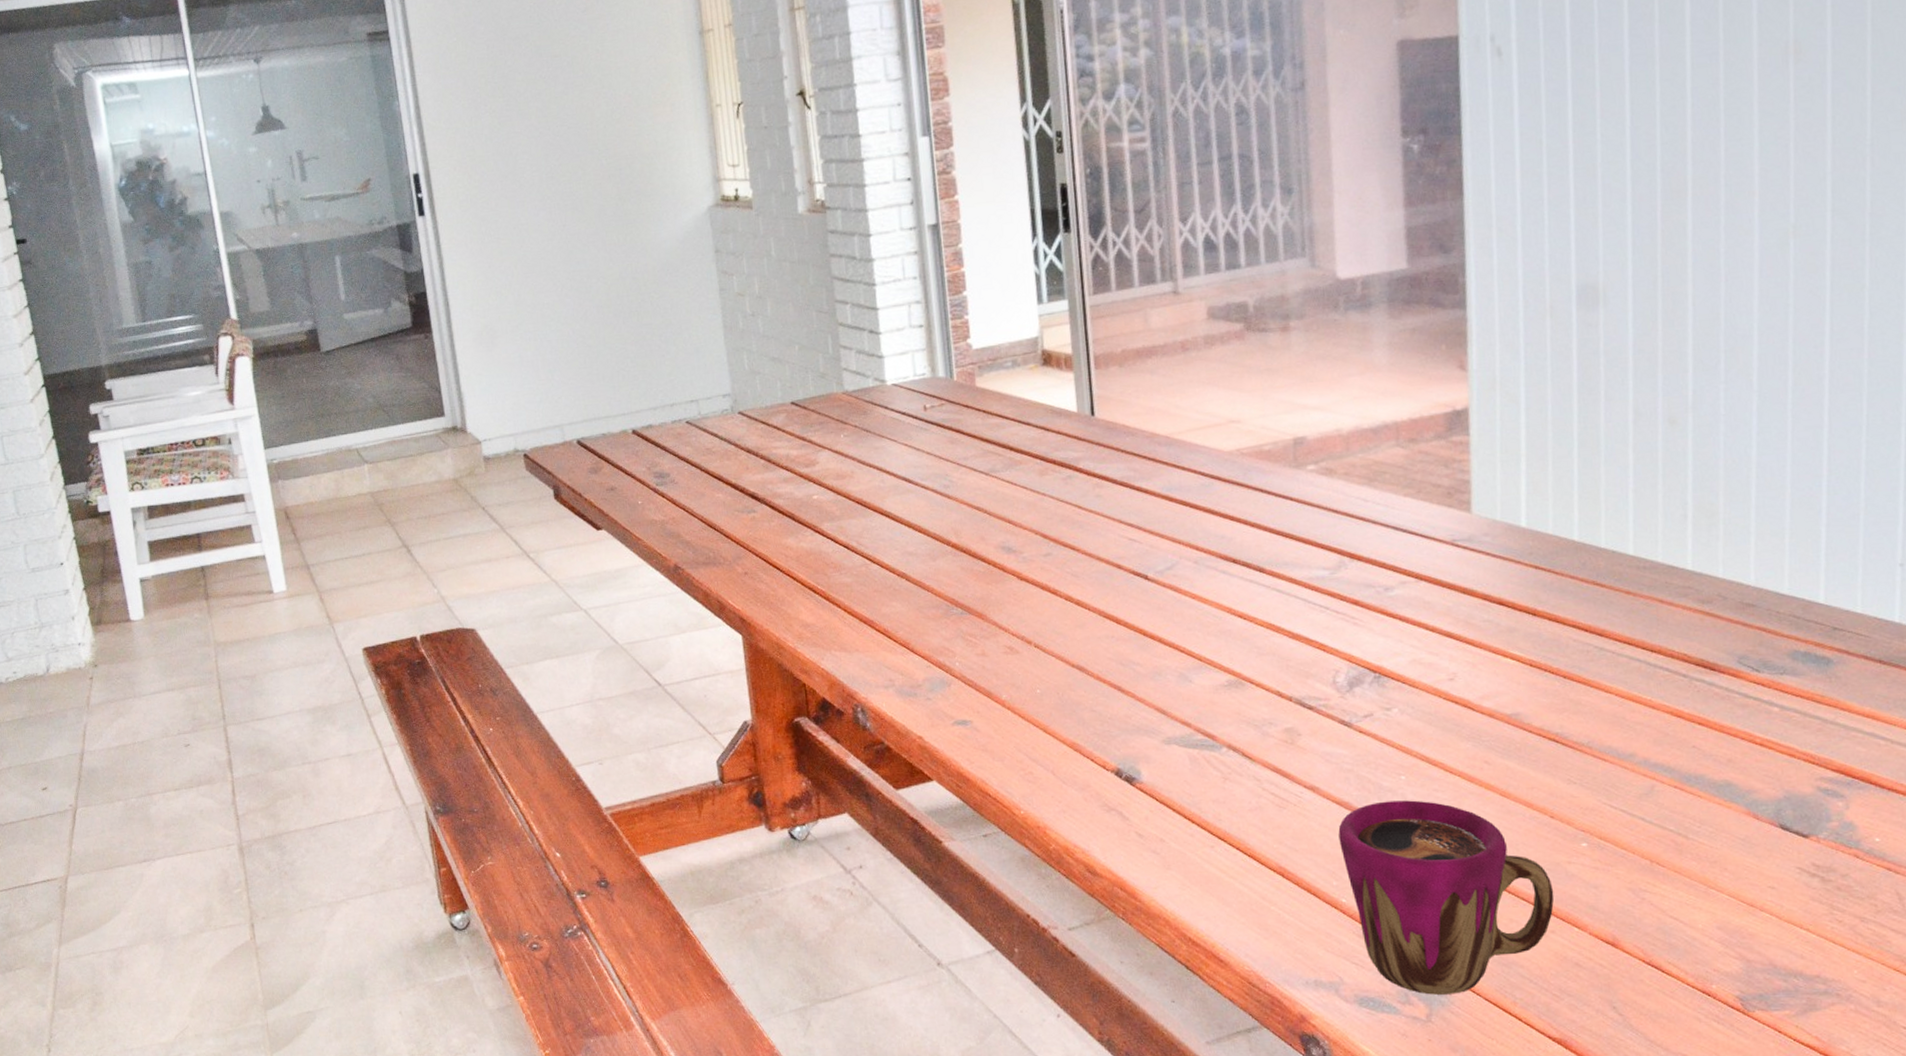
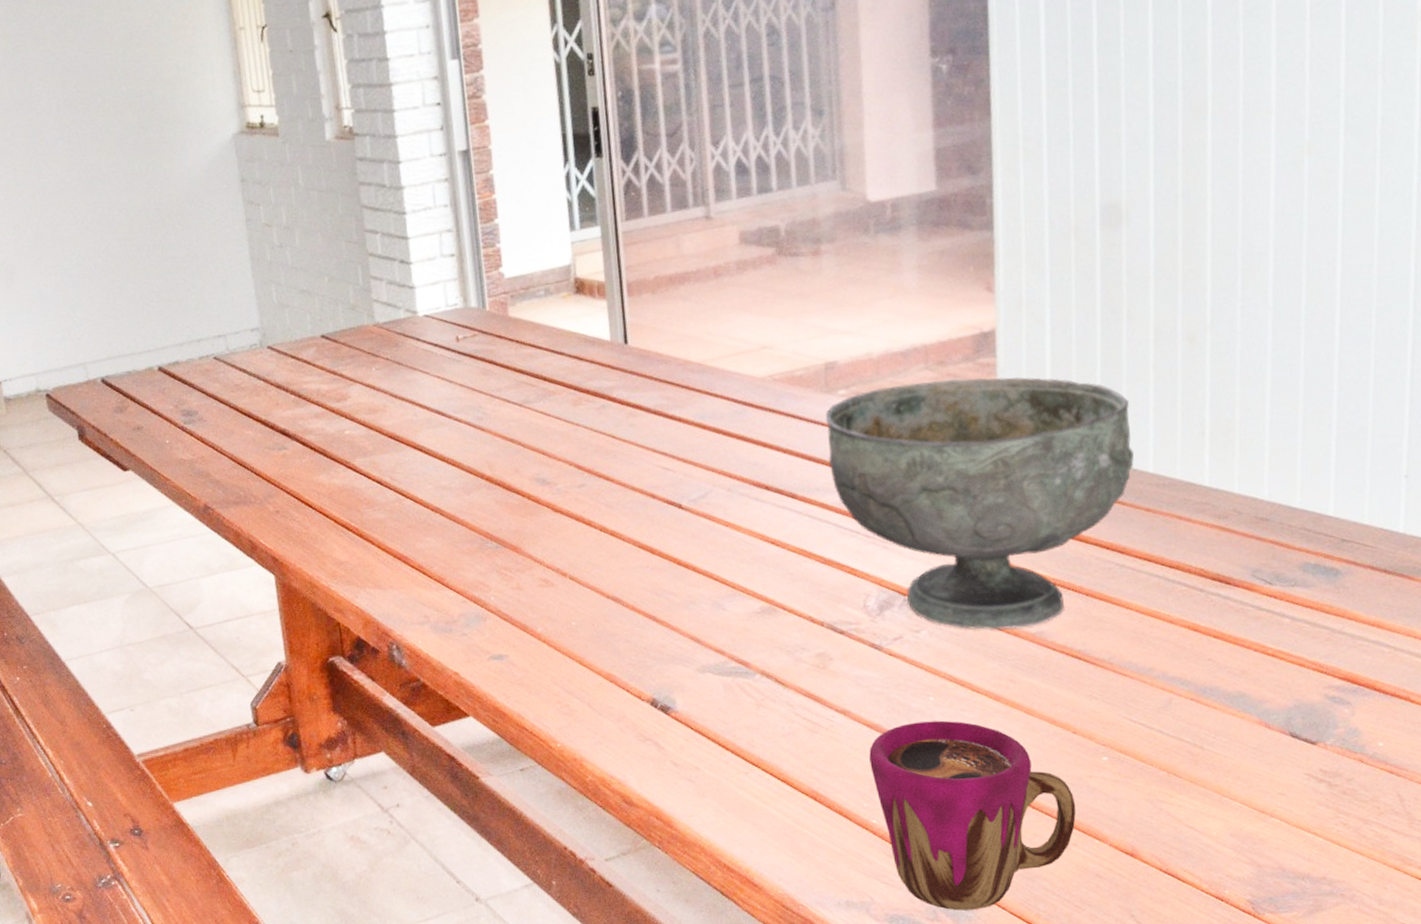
decorative bowl: none [1293,455,1613,710] -> present [825,376,1134,630]

